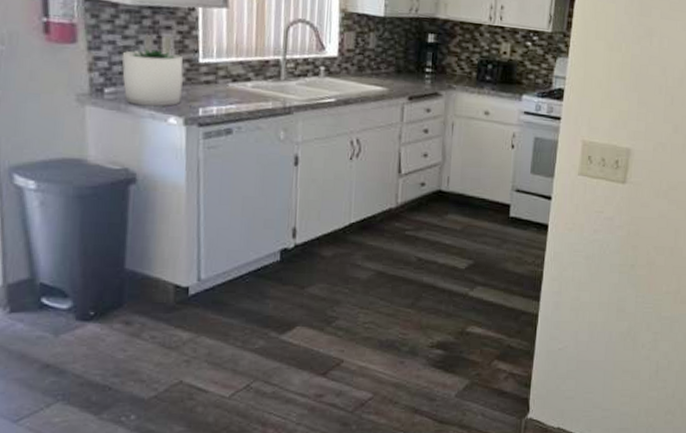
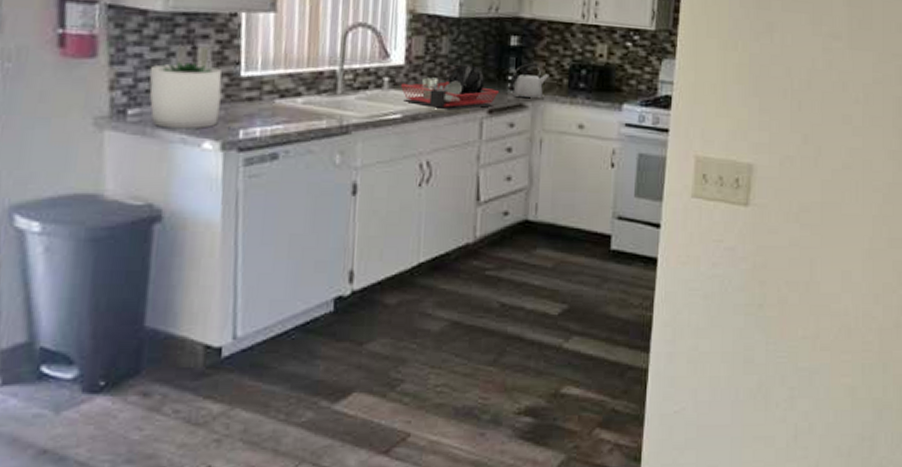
dish rack: none [335,57,418,97] -> present [401,64,499,111]
kettle: none [427,57,461,89] -> present [509,62,550,99]

